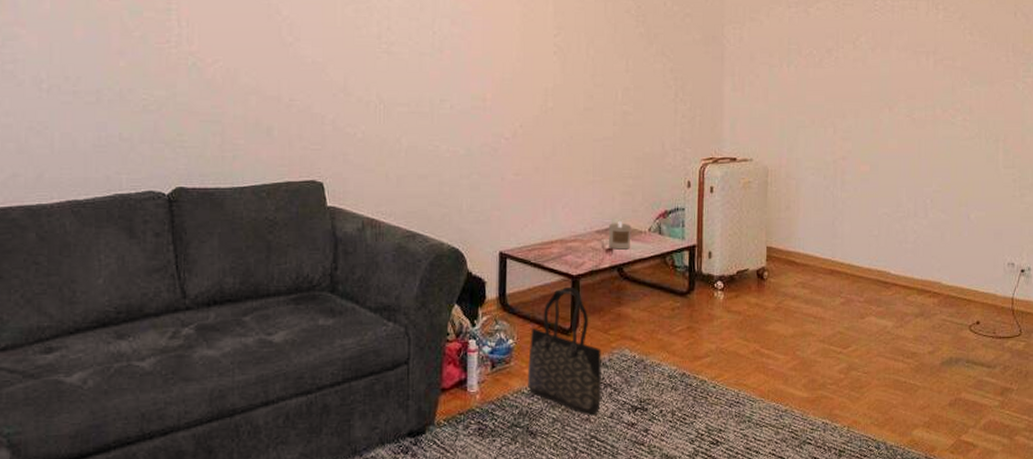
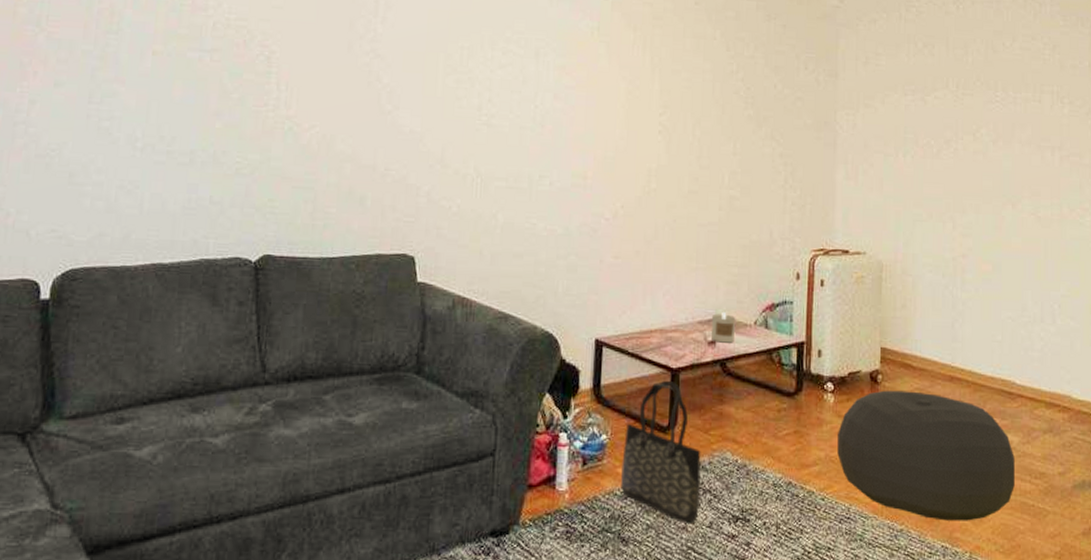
pouf: none [727,285,889,400] -> present [837,390,1015,521]

